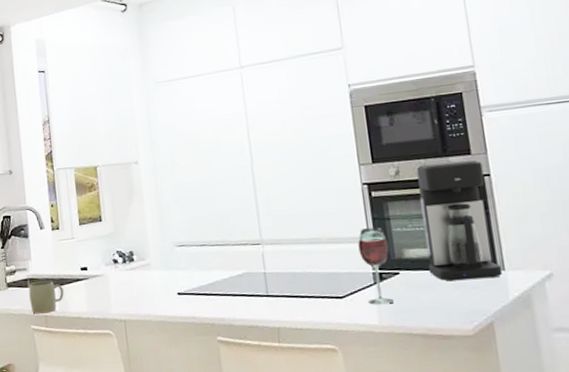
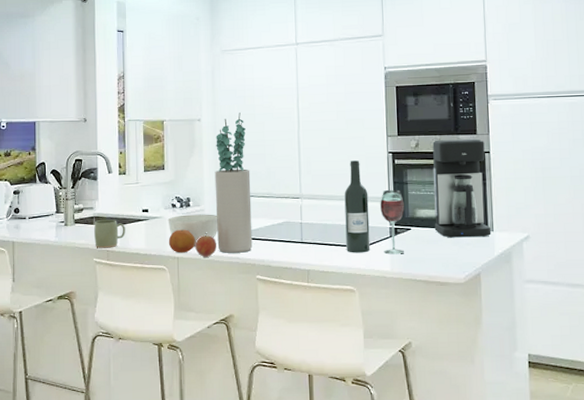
bowl: none [110,268,169,307] -> present [168,214,218,247]
fruit: none [112,287,144,315] -> present [168,229,196,253]
fruit: none [143,289,168,318] -> present [195,232,217,257]
vase: none [156,151,210,313] -> present [214,113,253,253]
wine bottle: none [313,196,352,306] -> present [344,161,371,253]

